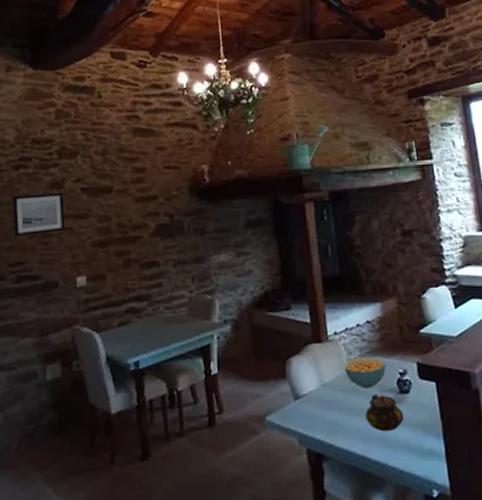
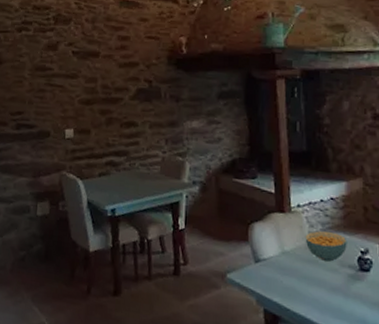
wall art: present [12,193,65,237] -> none [15,53,58,90]
teapot: present [366,394,404,432] -> none [323,268,363,305]

